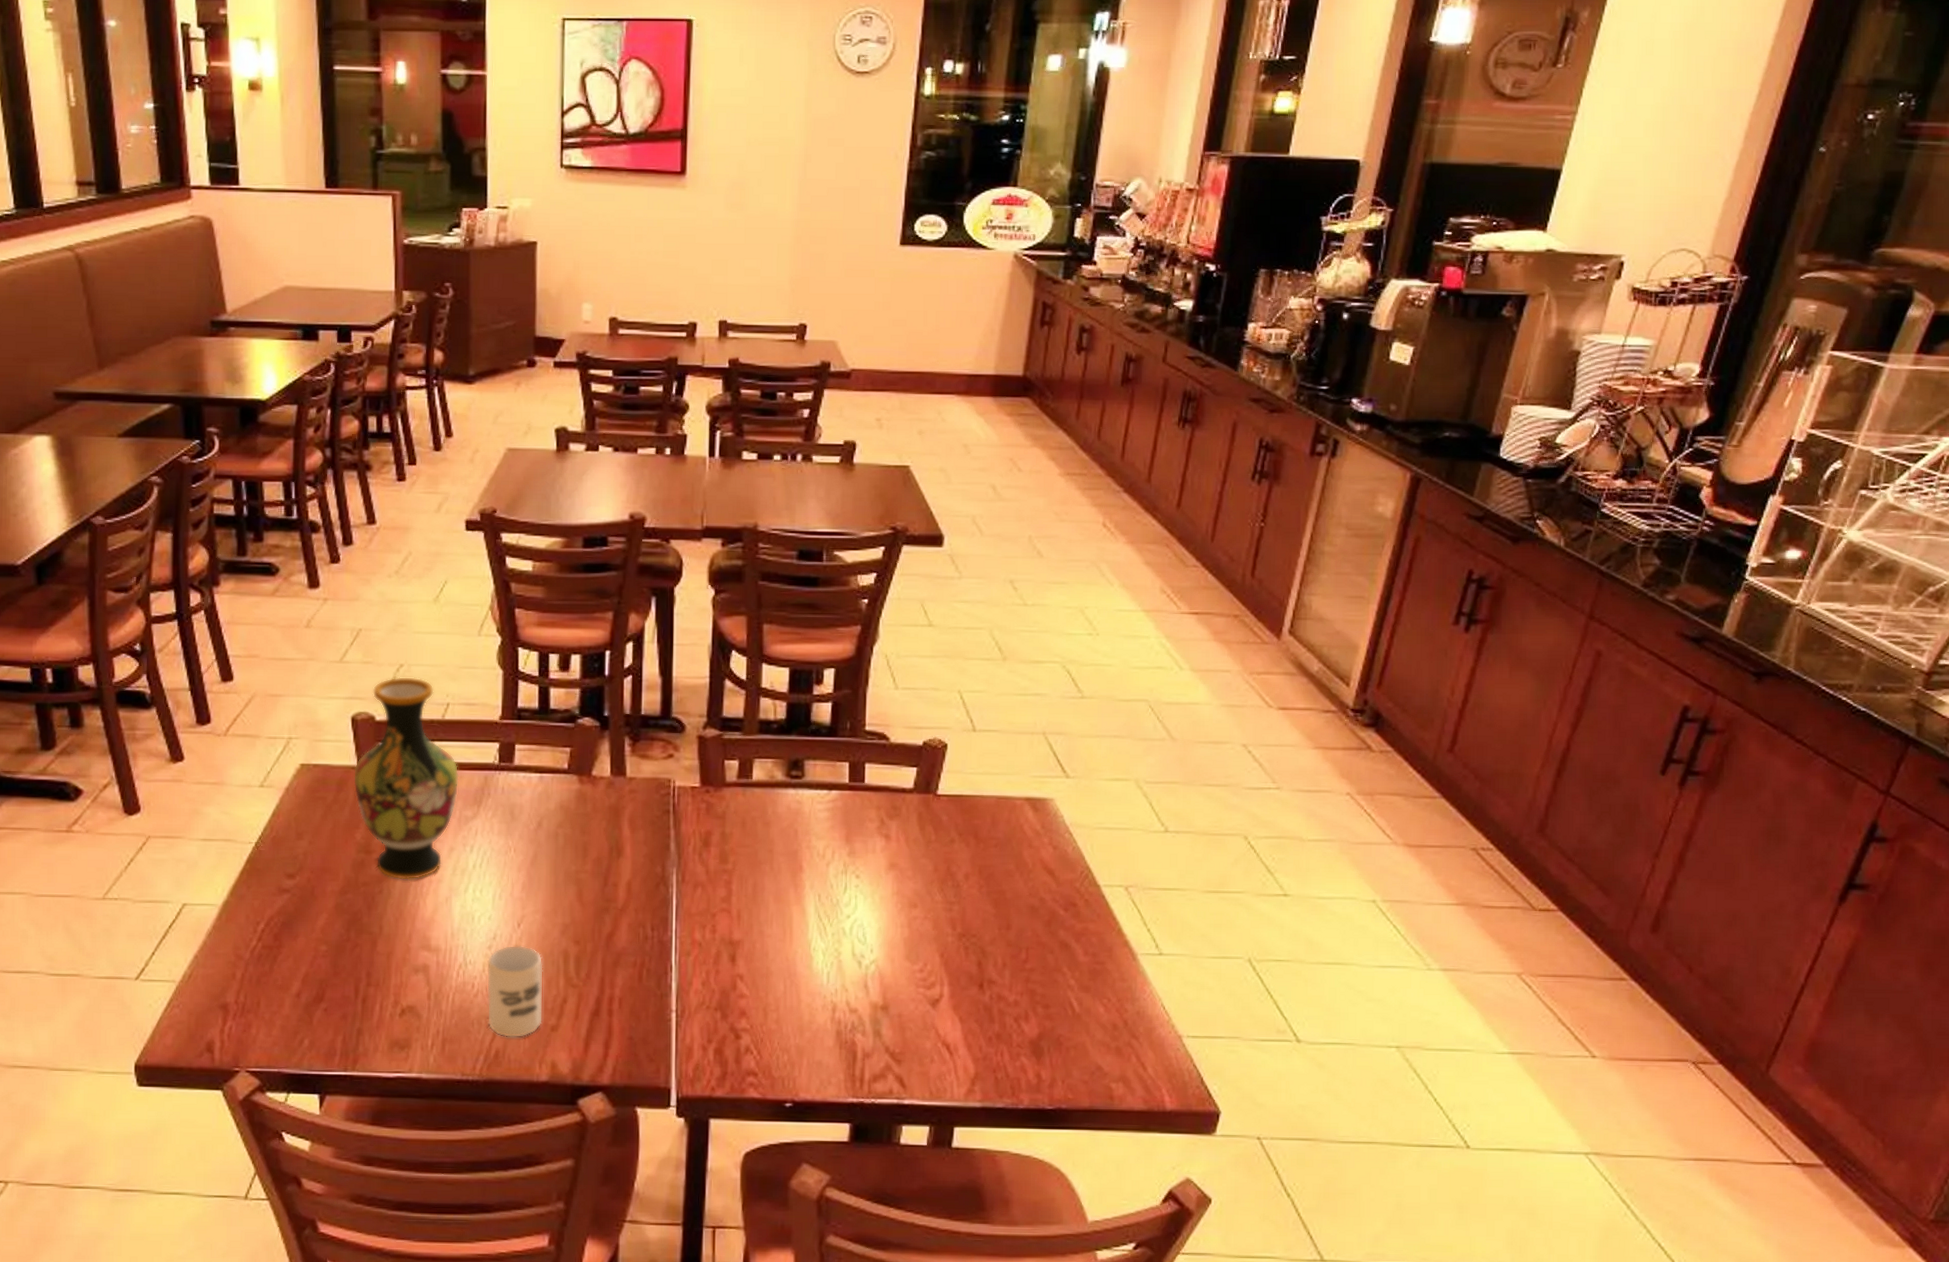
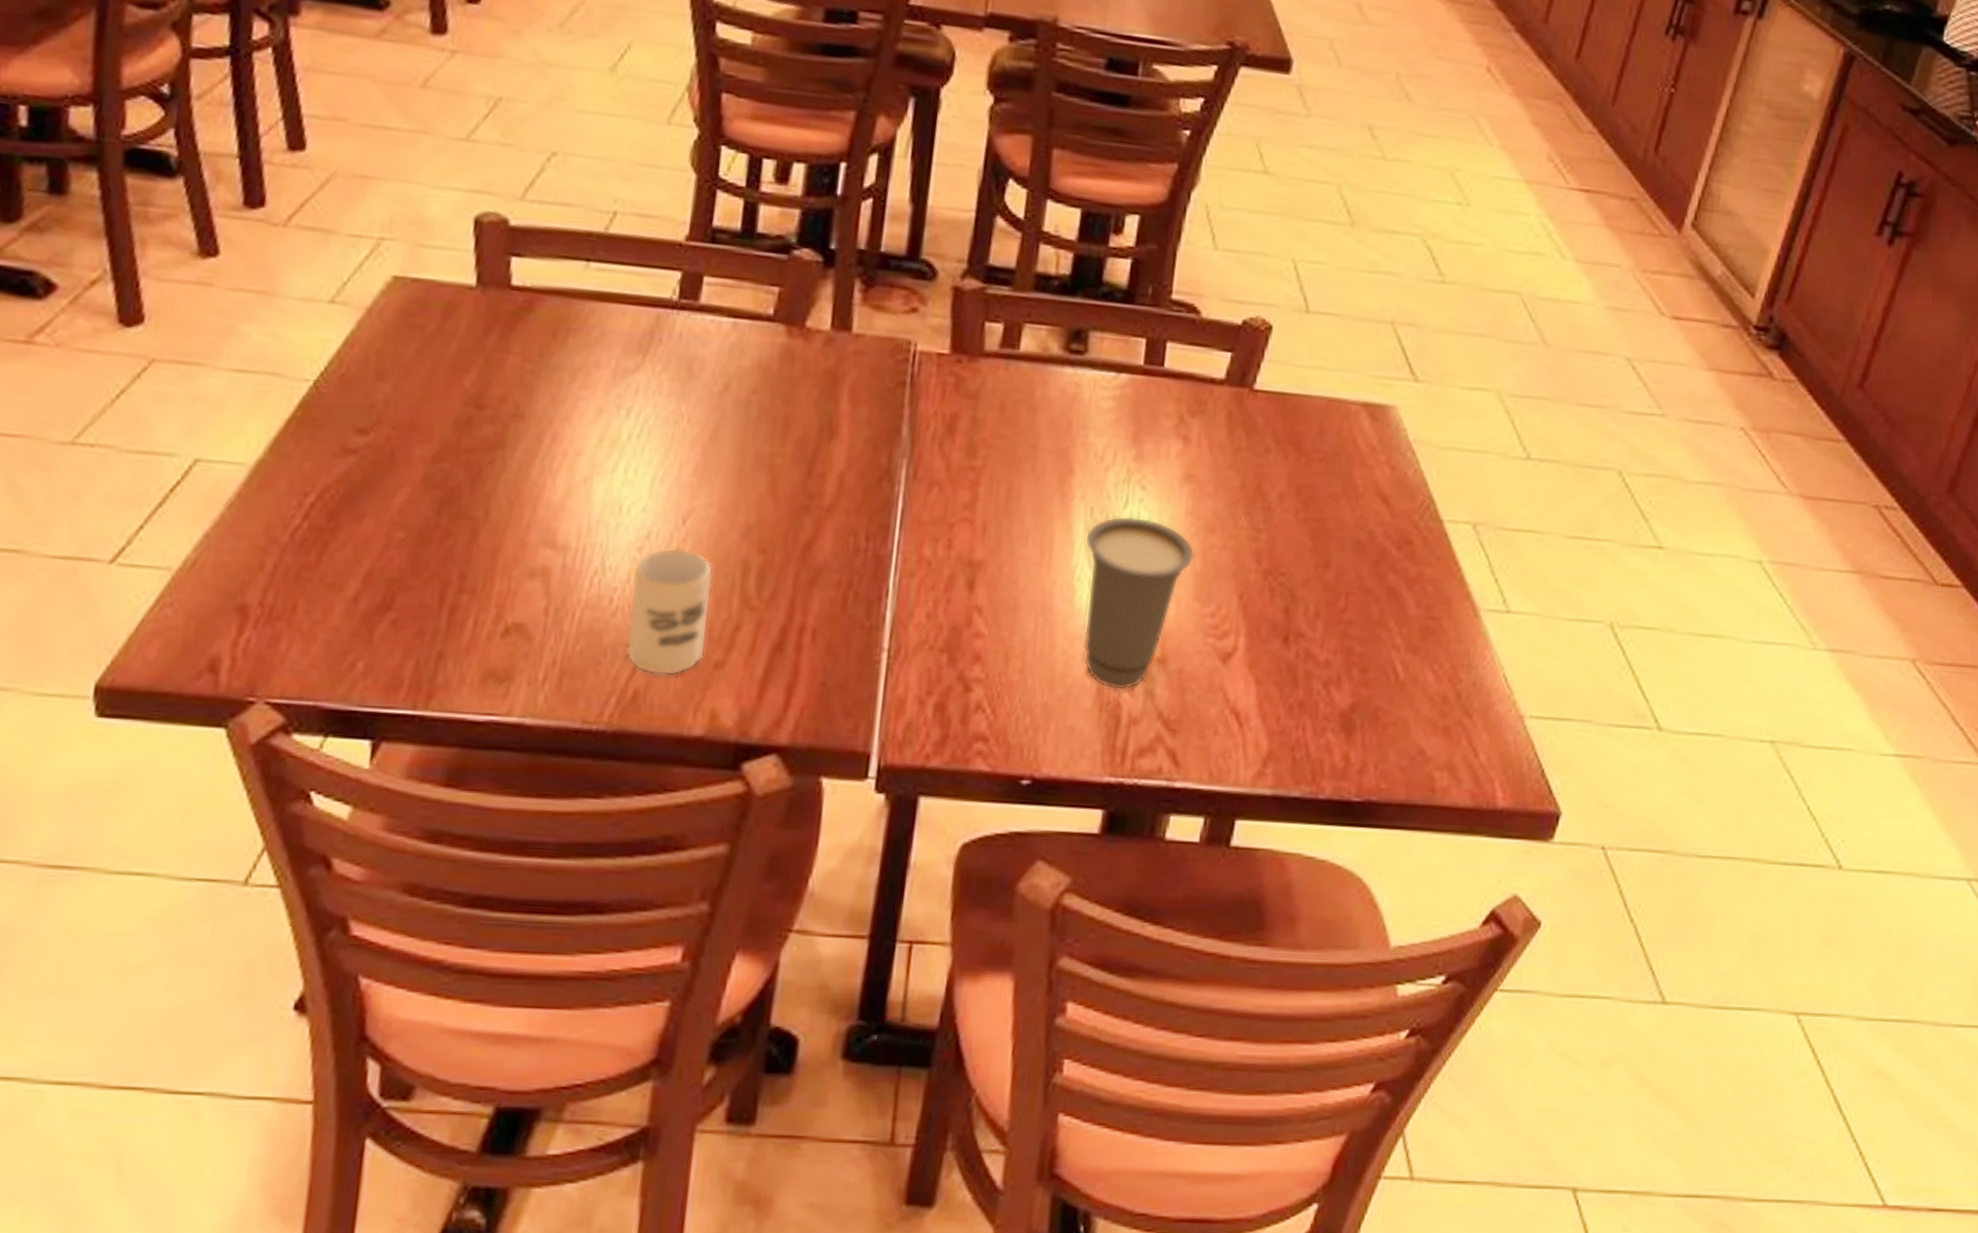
vase: present [353,676,459,880] -> none [467,168,622,450]
cup: none [817,899,903,1032] -> present [1083,516,1195,690]

